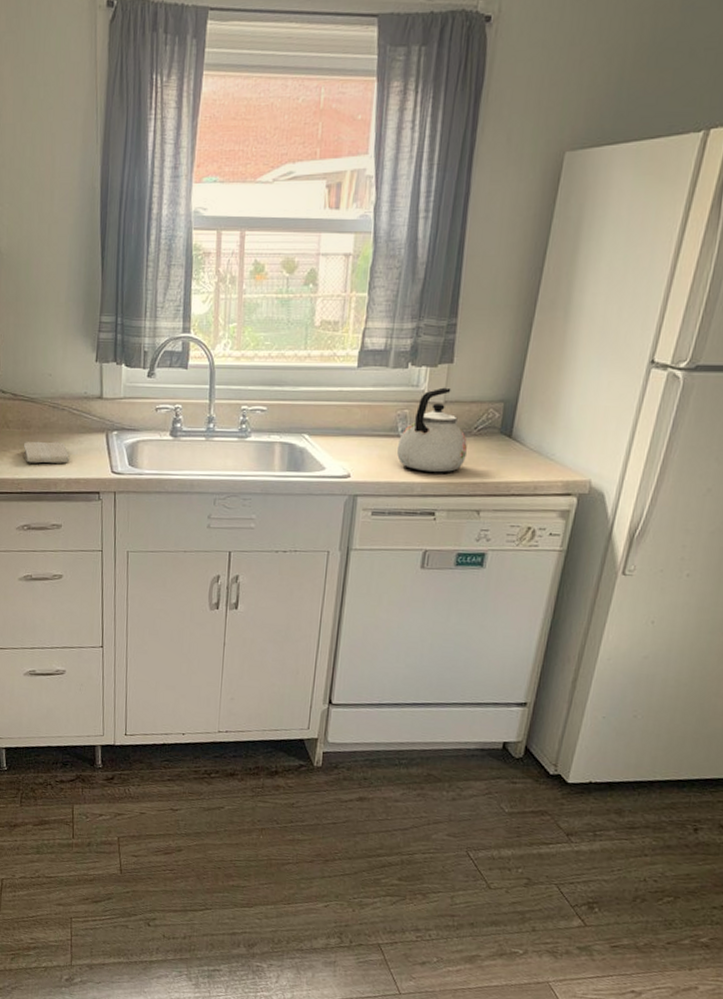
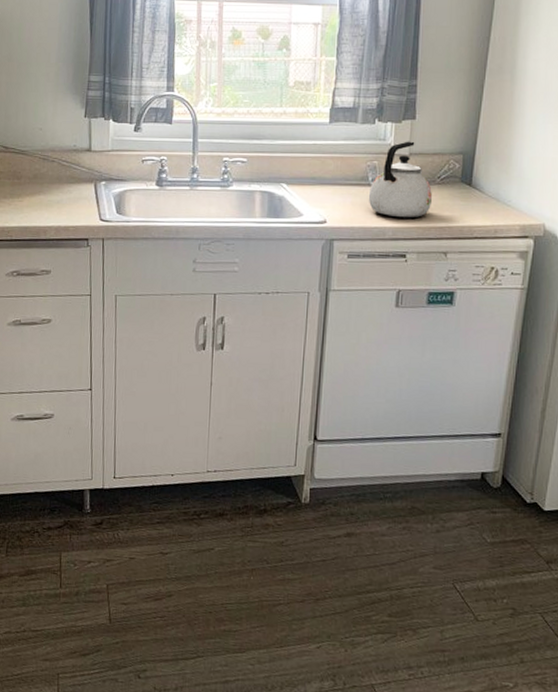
washcloth: present [24,441,70,464] -> none [14,191,59,212]

